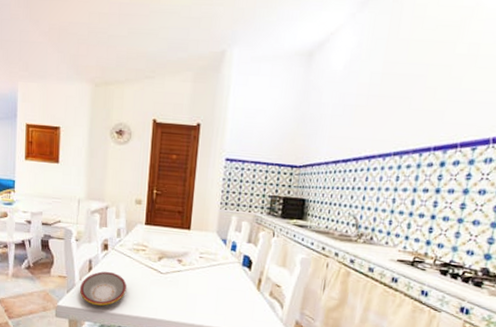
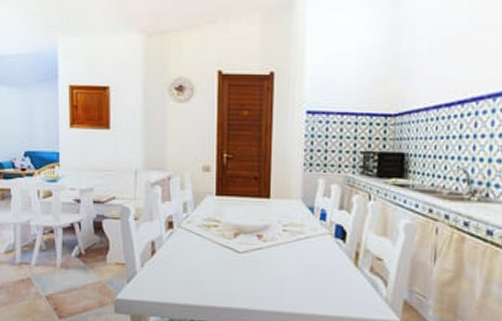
plate: present [79,271,127,306] -> none [141,255,198,296]

